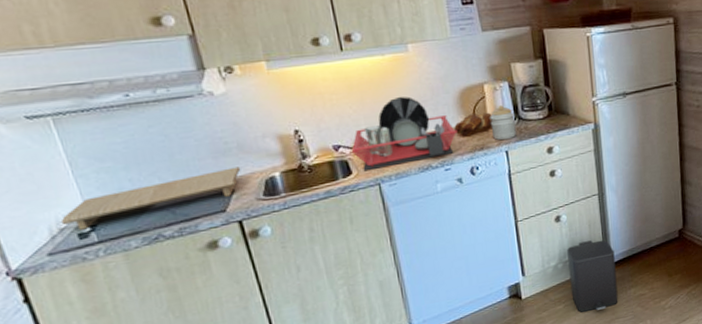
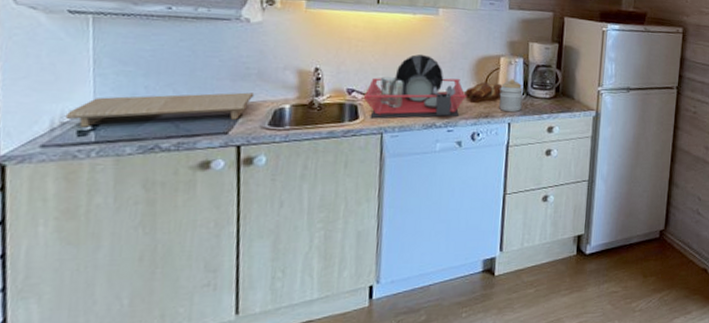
pedal bin: present [567,240,618,313] -> none [544,226,594,301]

